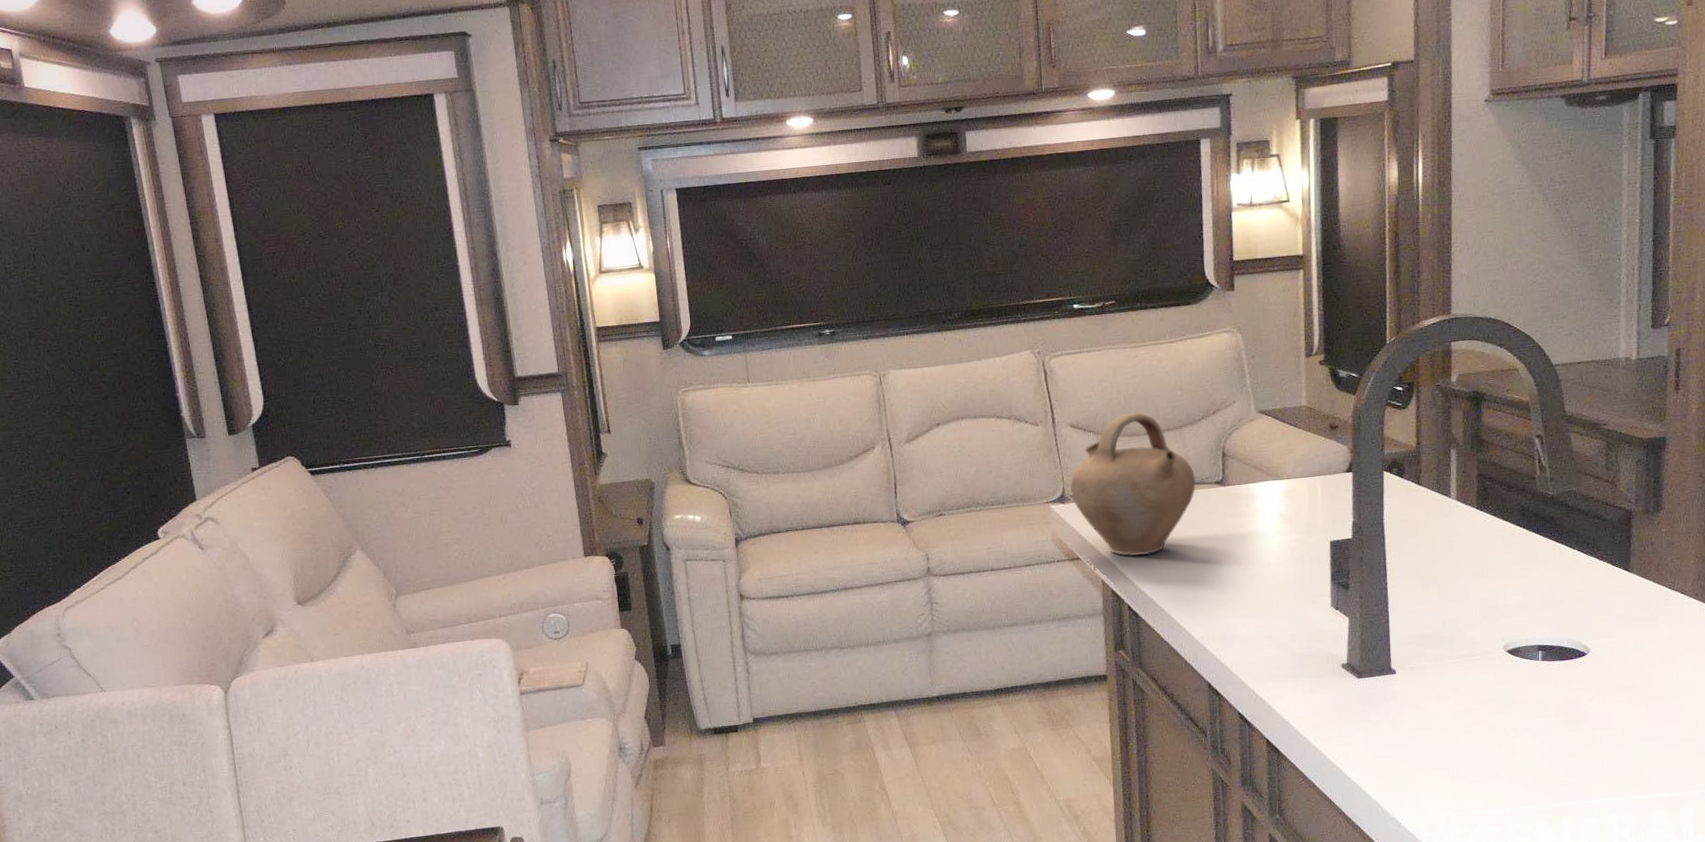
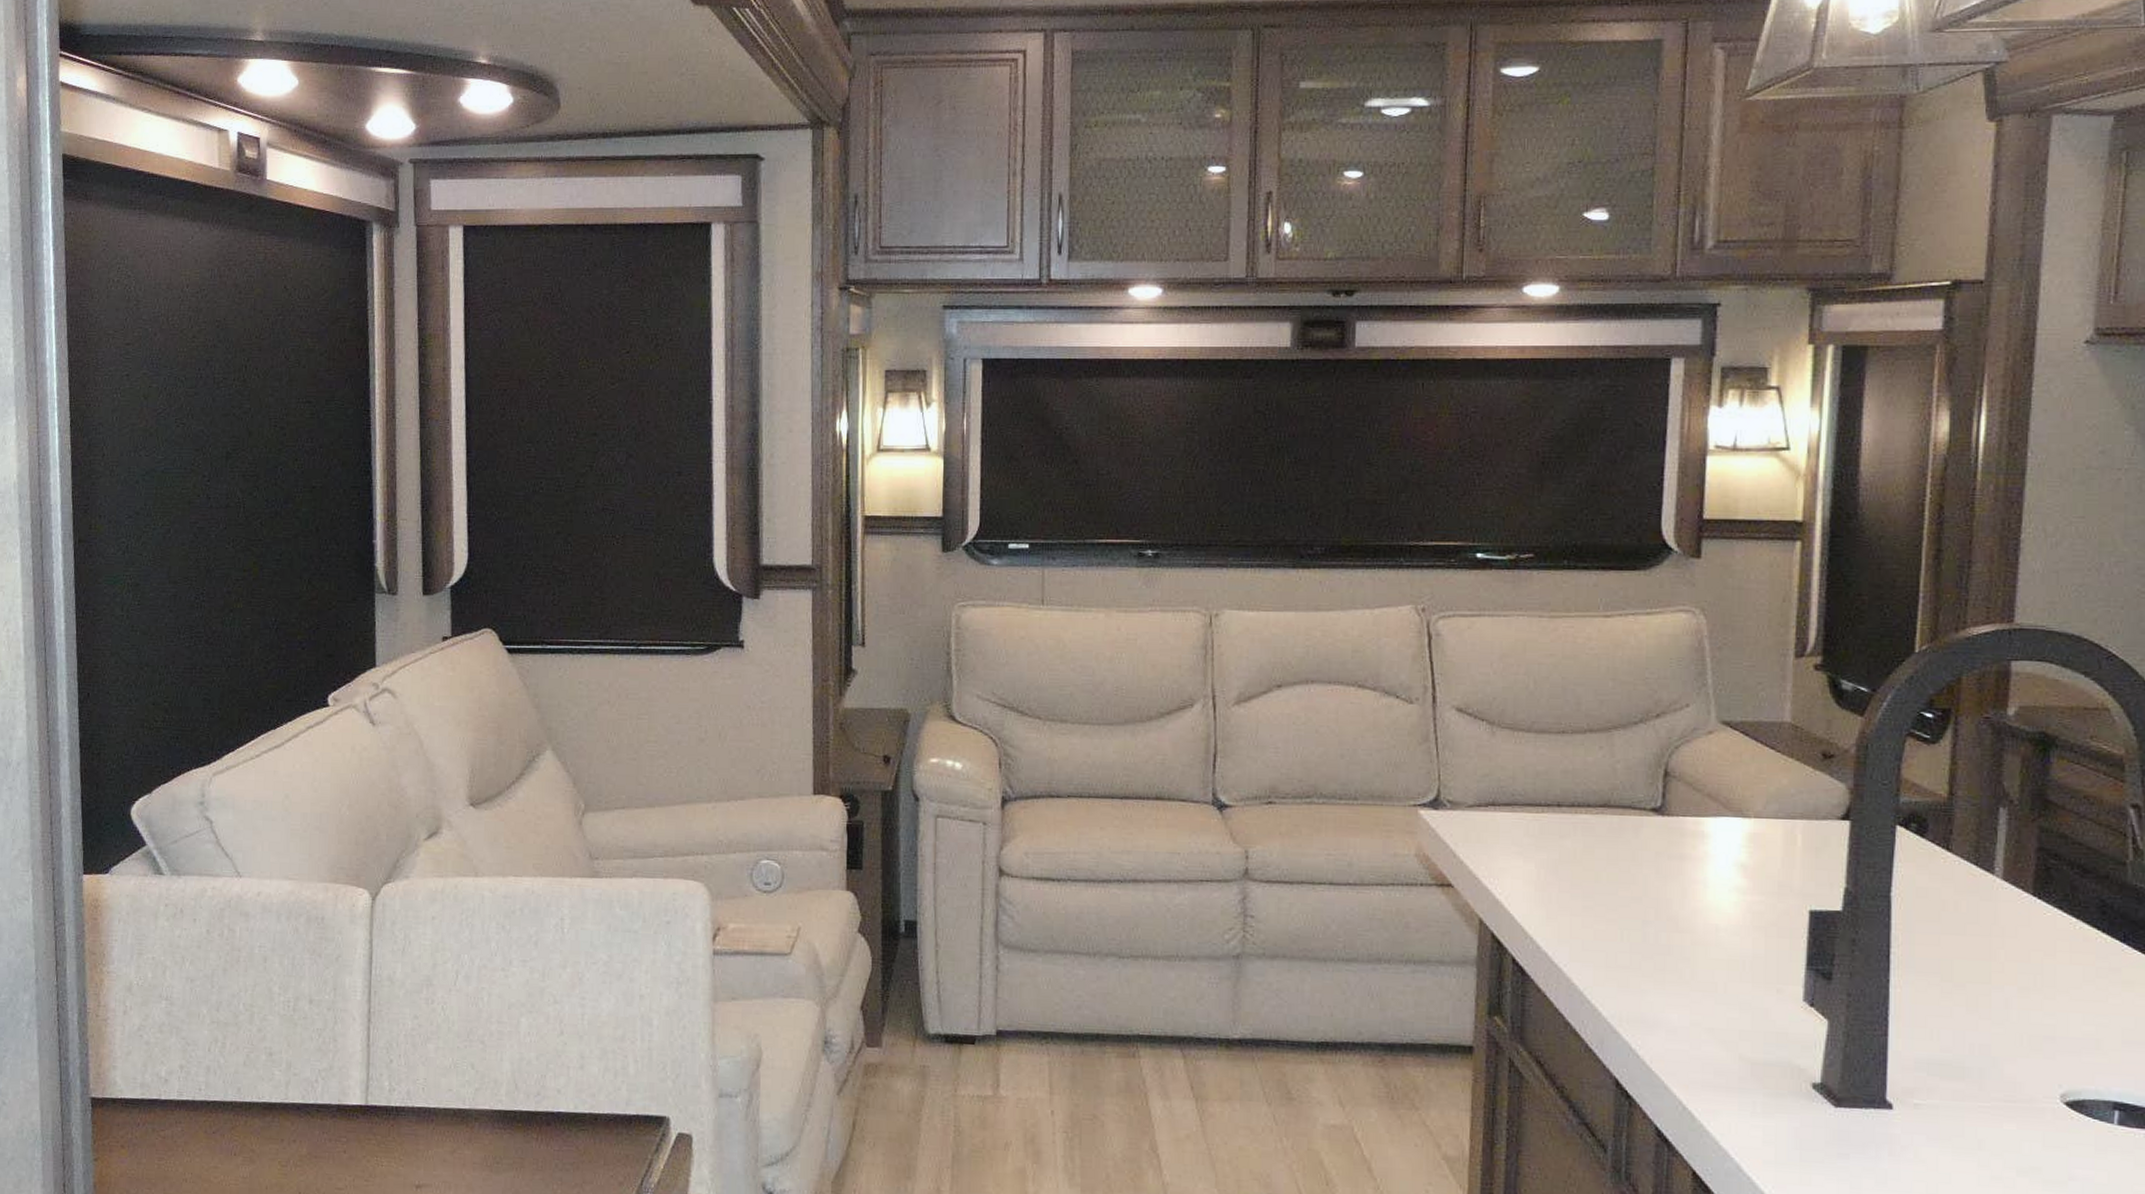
jug: present [1070,413,1196,557] -> none [1449,701,1624,894]

